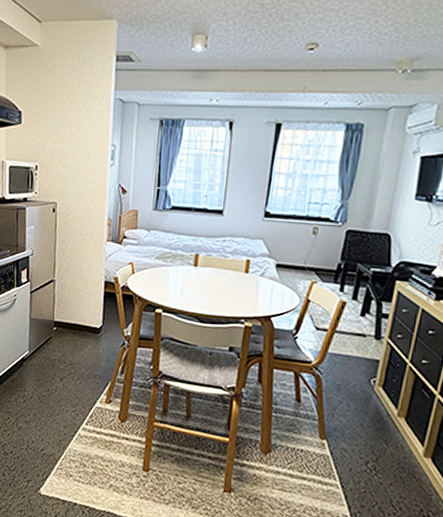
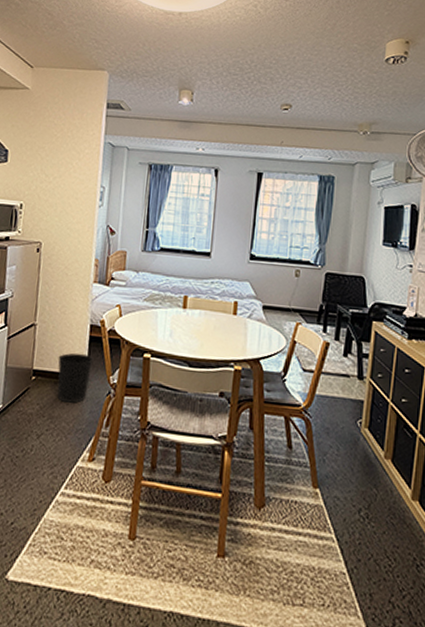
wastebasket: none [76,307,109,352] -> present [57,352,94,403]

